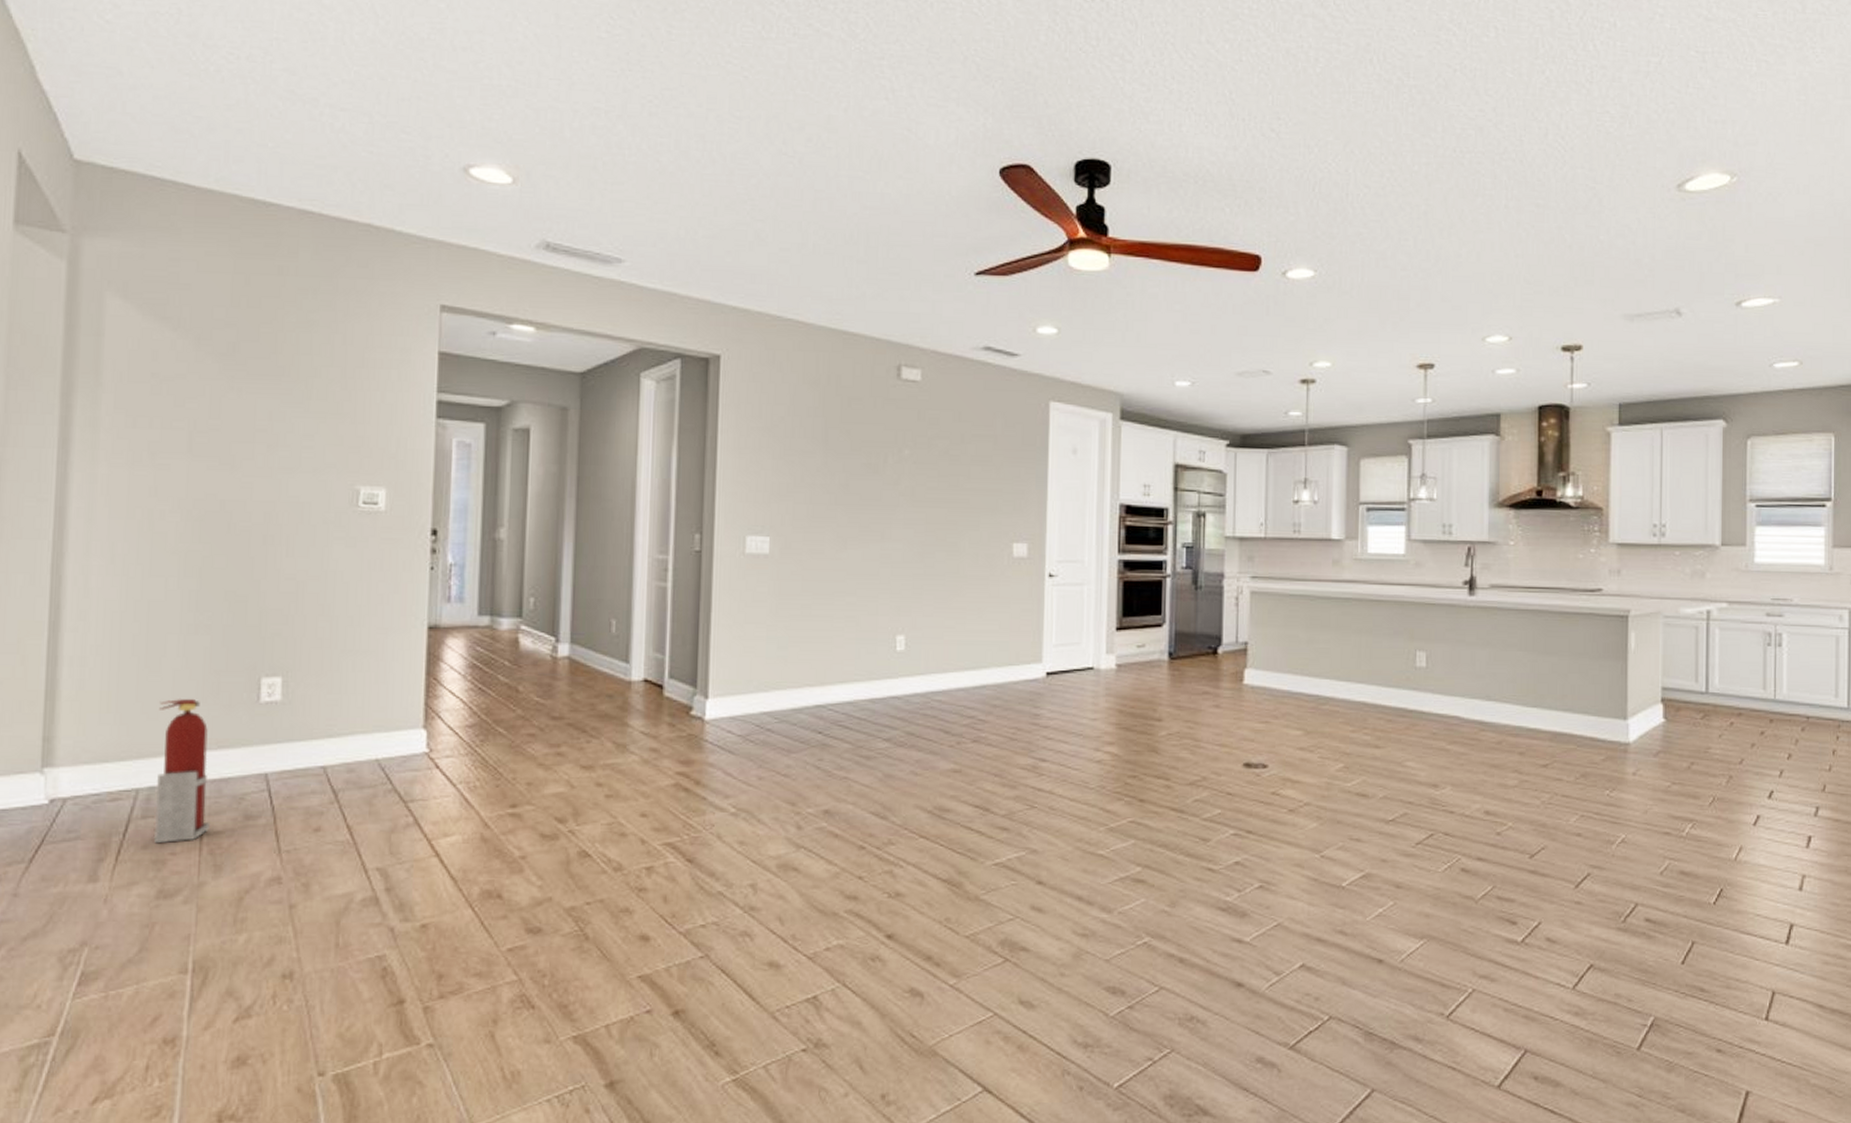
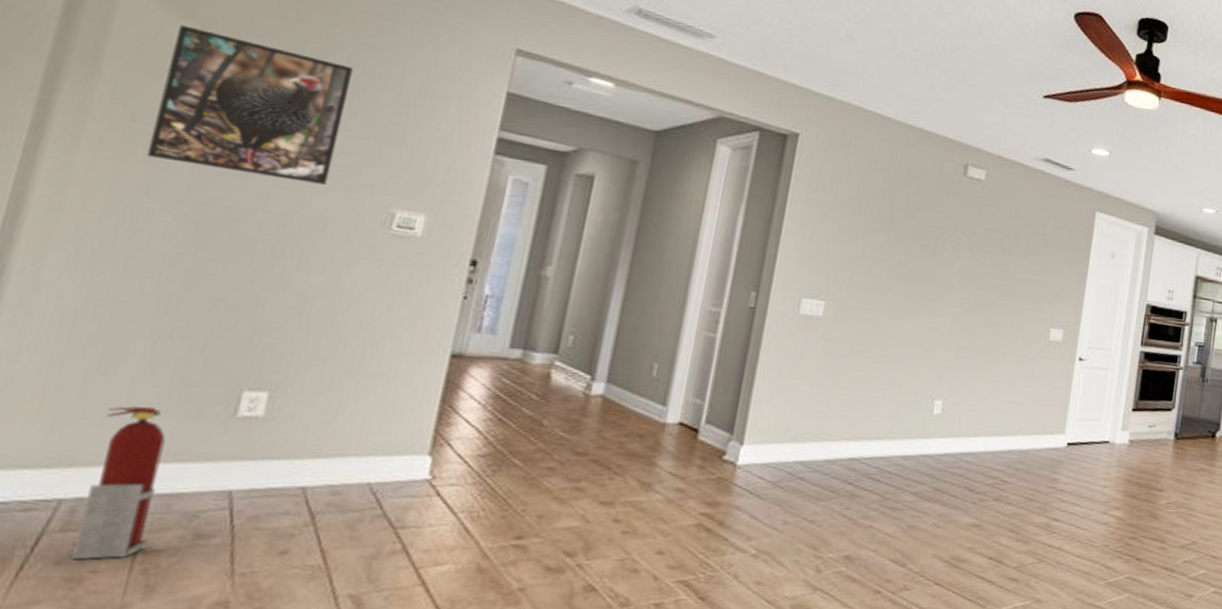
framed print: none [150,327,303,469] -> present [146,24,353,185]

